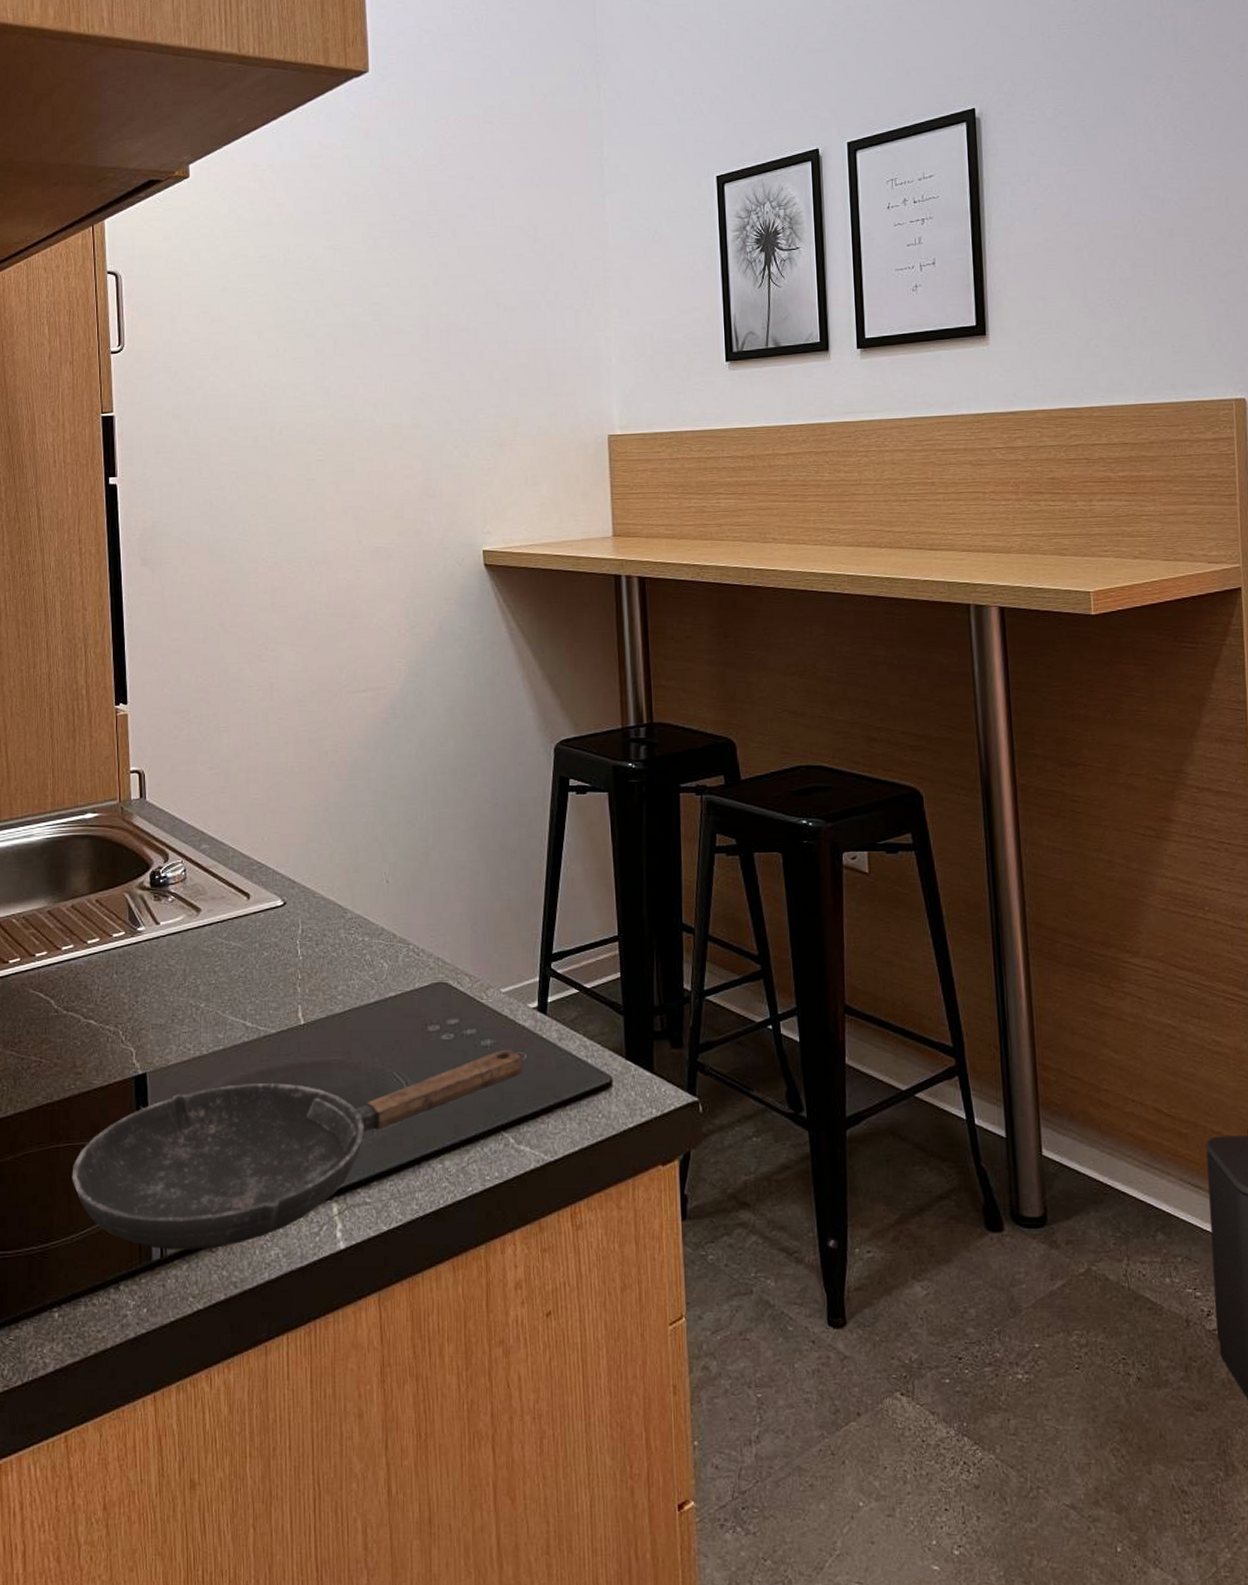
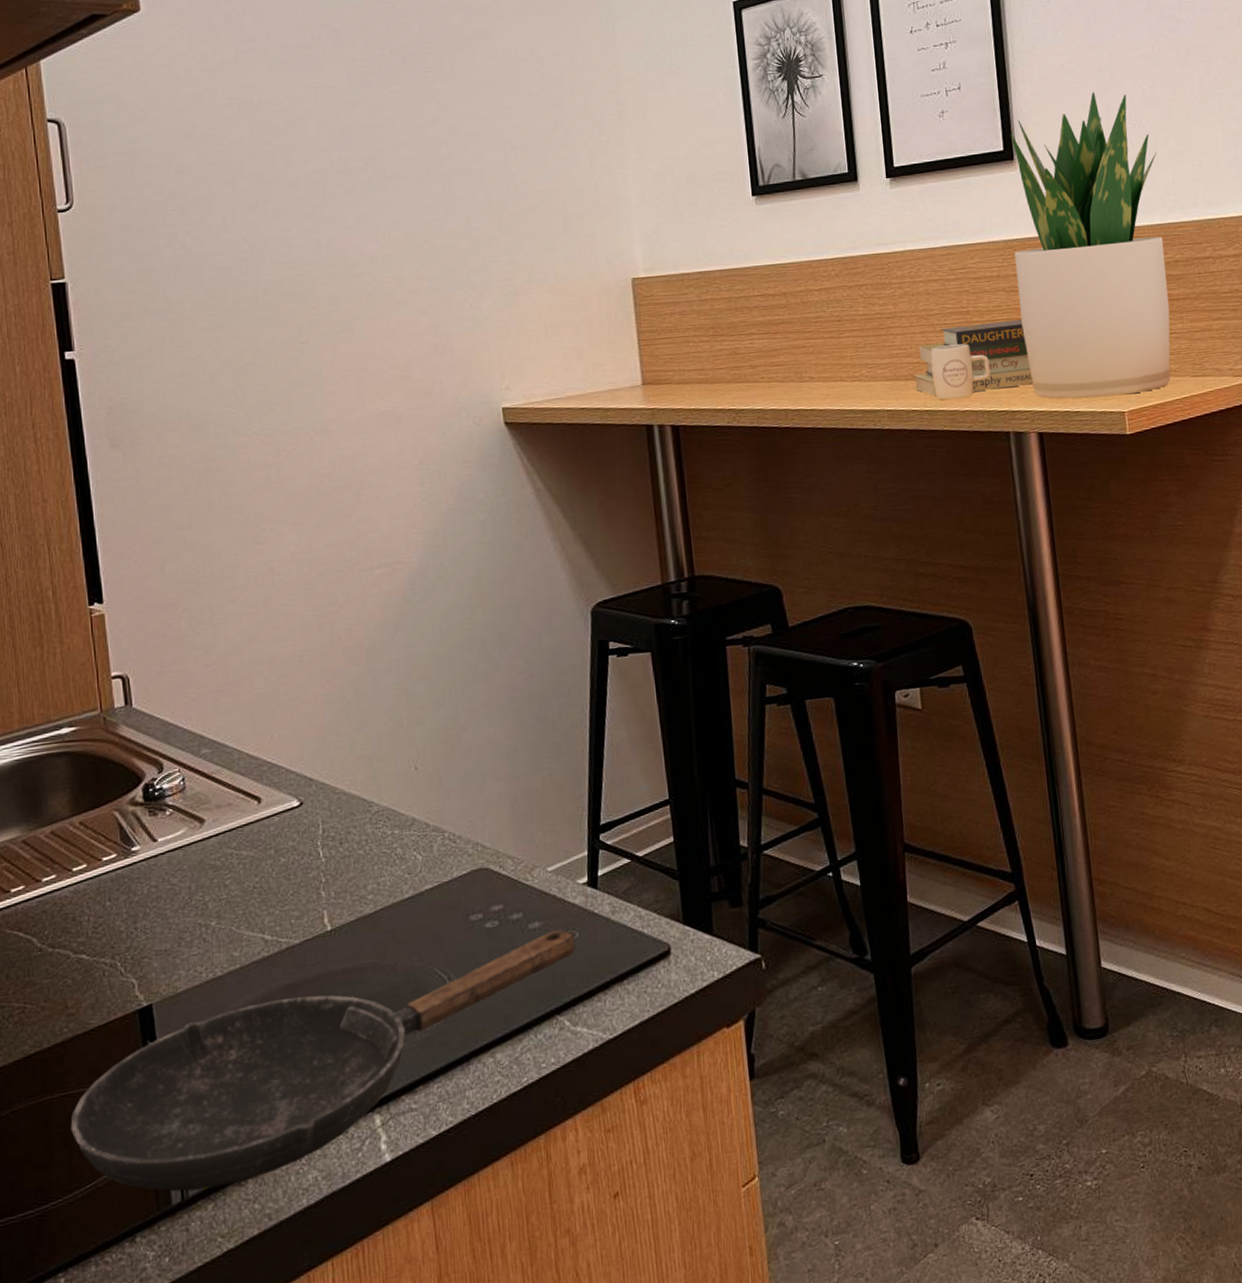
books: none [875,492,997,564] -> present [914,319,1034,396]
mug: none [893,514,953,569] -> present [930,344,990,400]
planter: none [983,270,1142,576] -> present [1010,92,1171,400]

